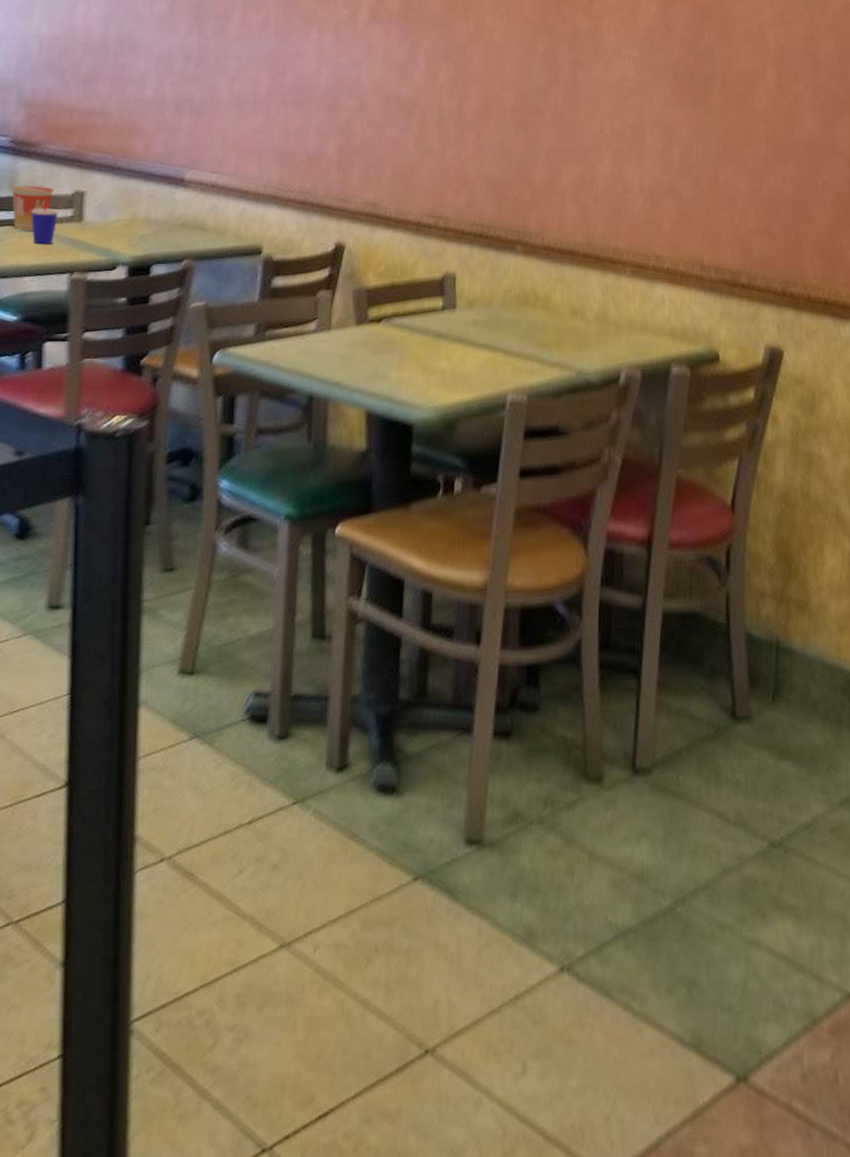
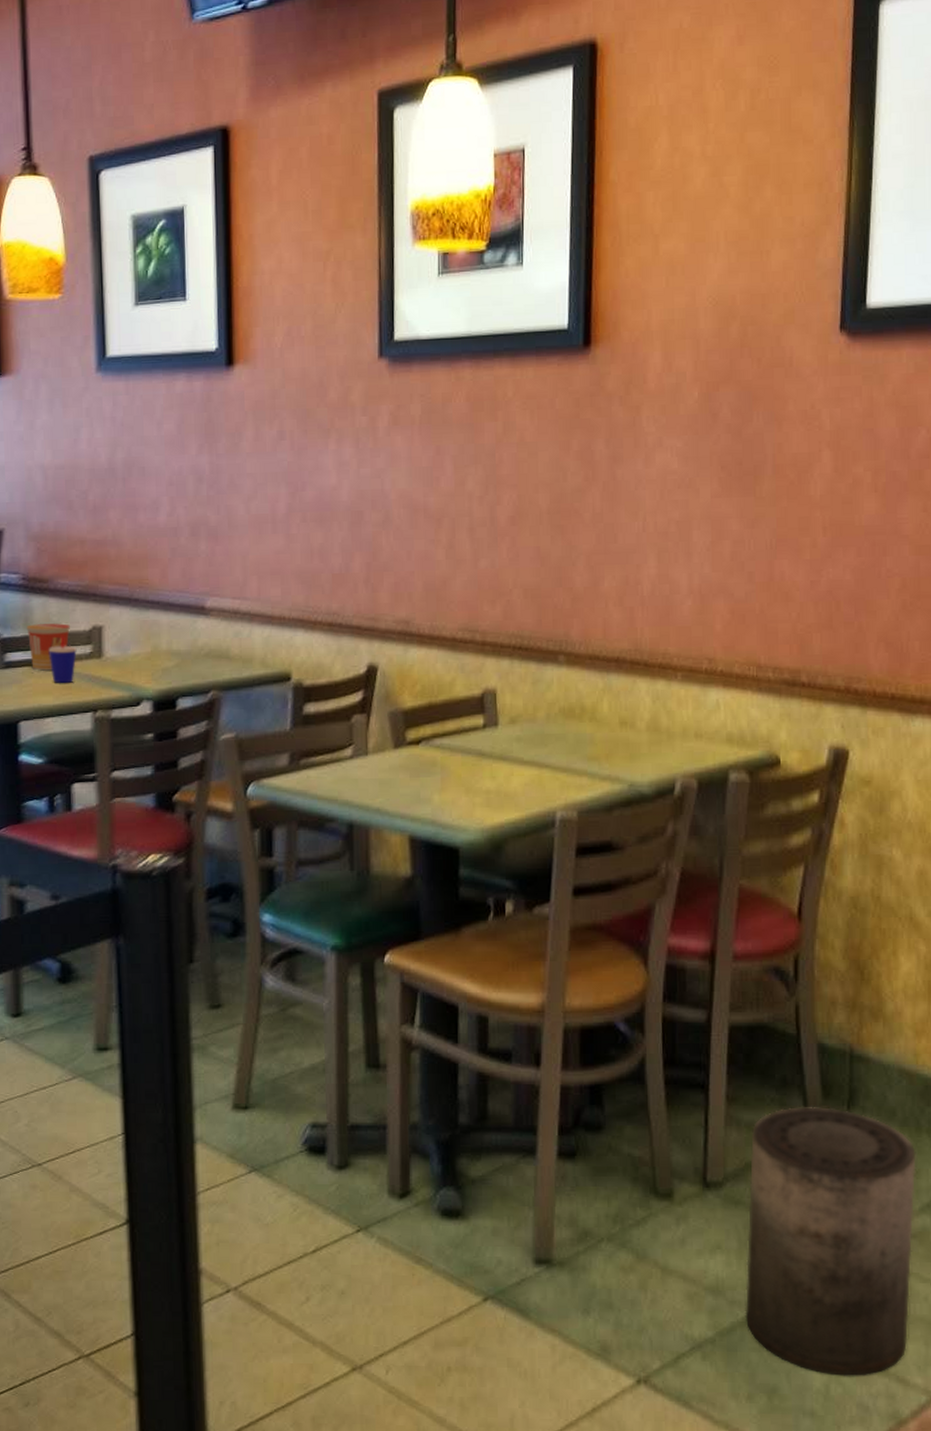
trash can: none [668,695,837,972] -> present [745,1106,917,1376]

